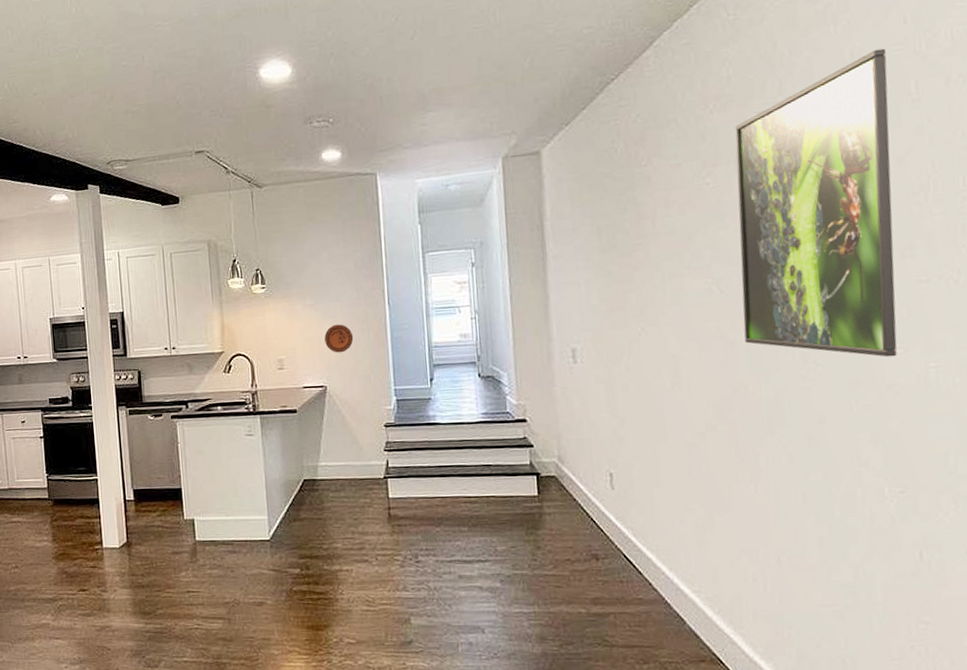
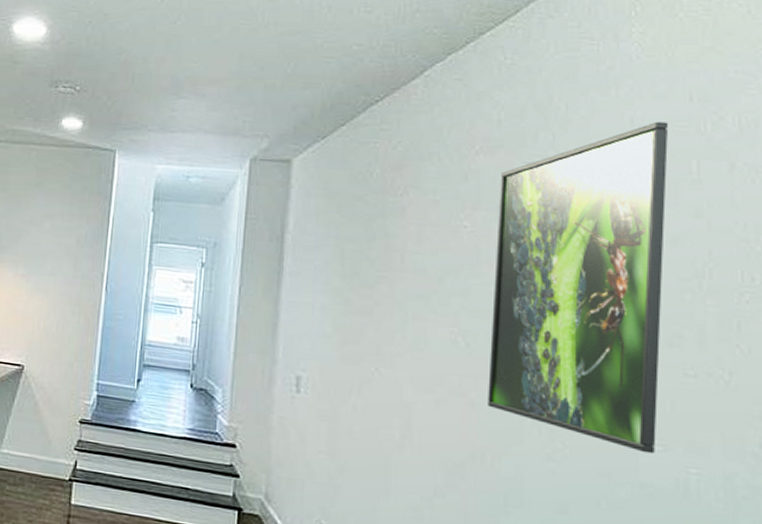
decorative plate: present [324,324,354,353] -> none [31,300,63,333]

